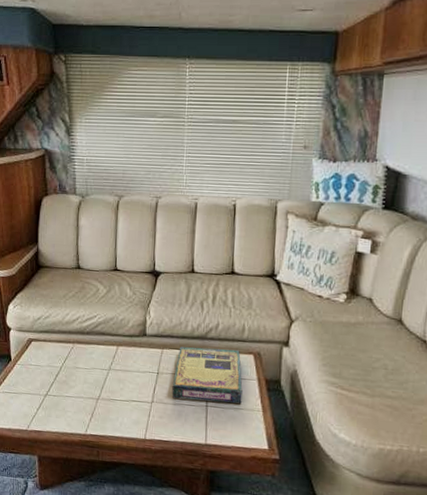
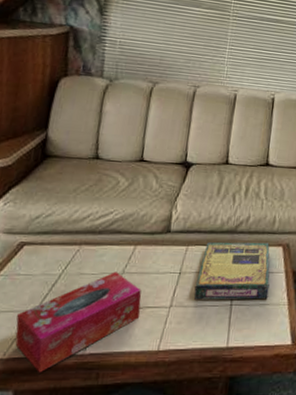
tissue box: none [33,368,127,445] -> present [15,272,142,373]

